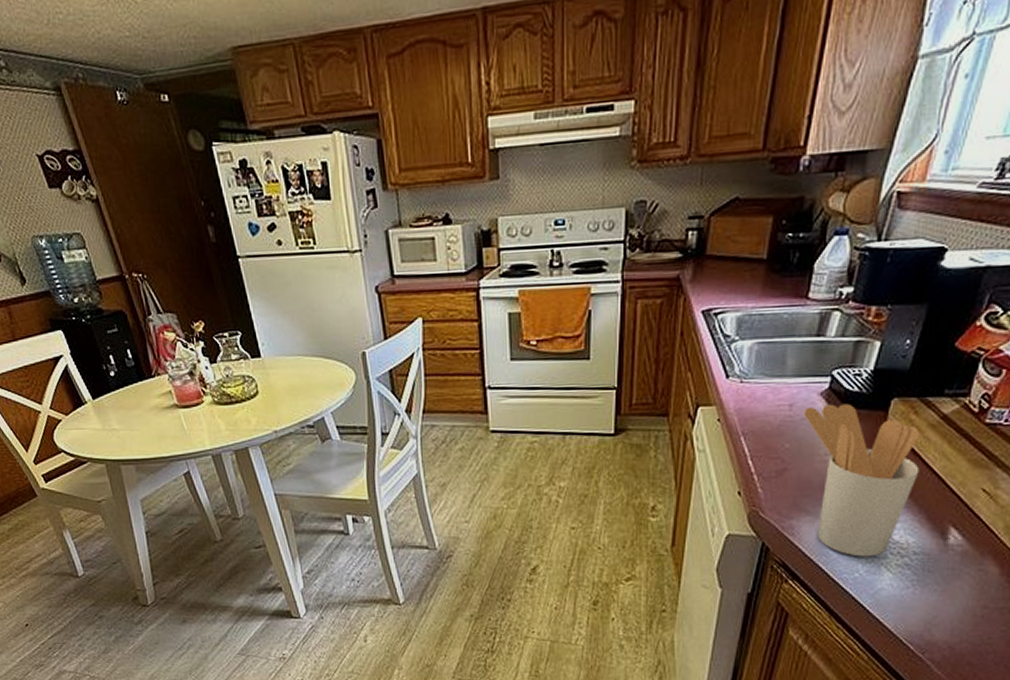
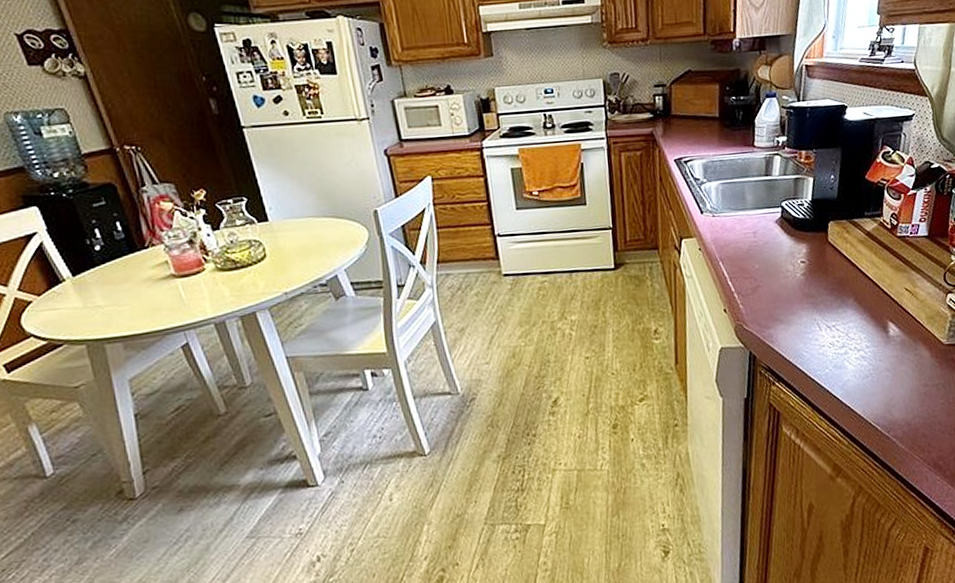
utensil holder: present [803,403,920,557] -> none [765,228,859,355]

